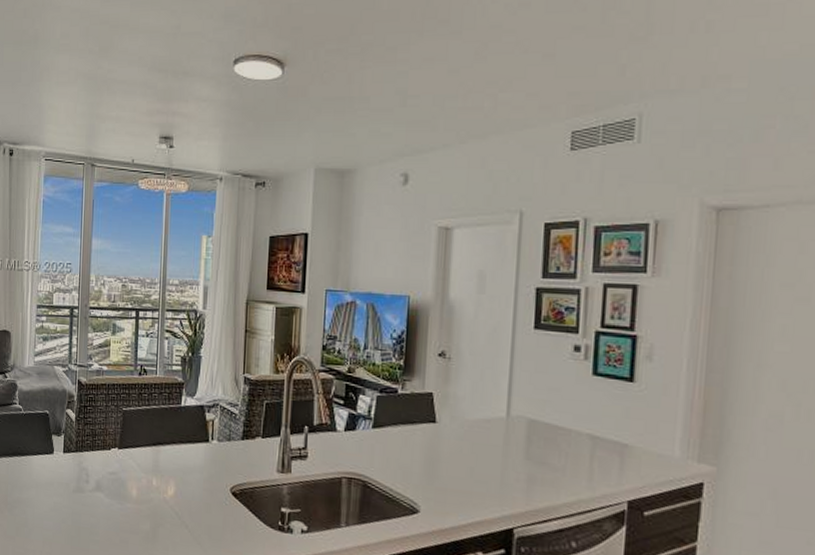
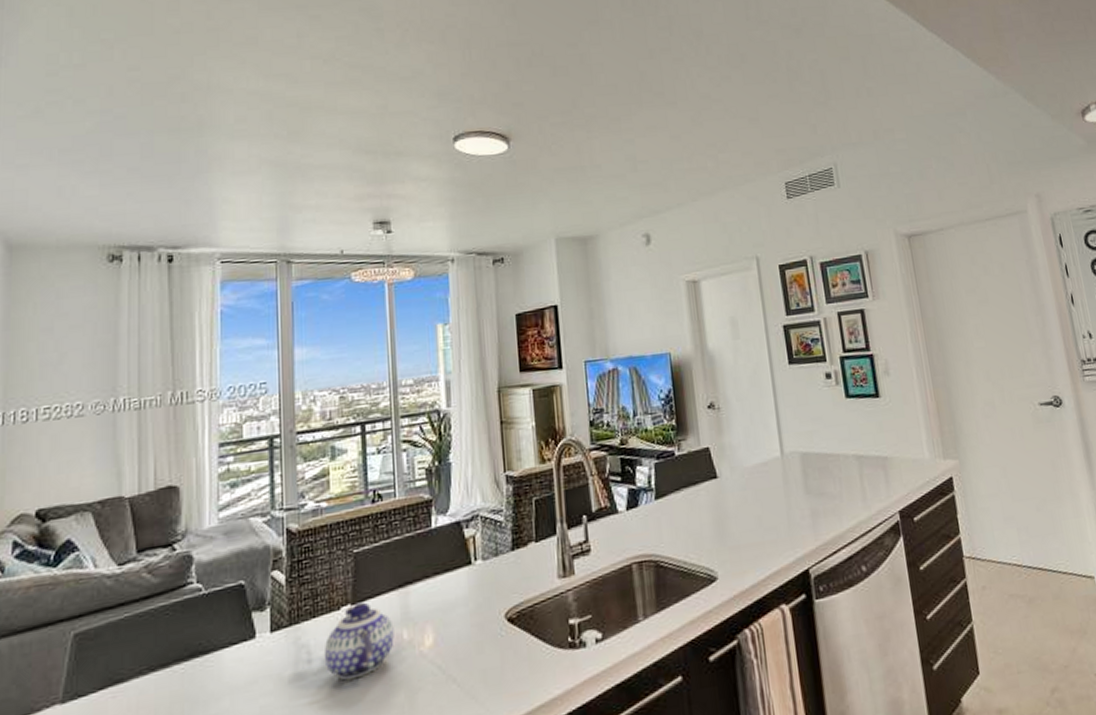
teapot: none [97,448,147,503] -> present [323,602,394,681]

